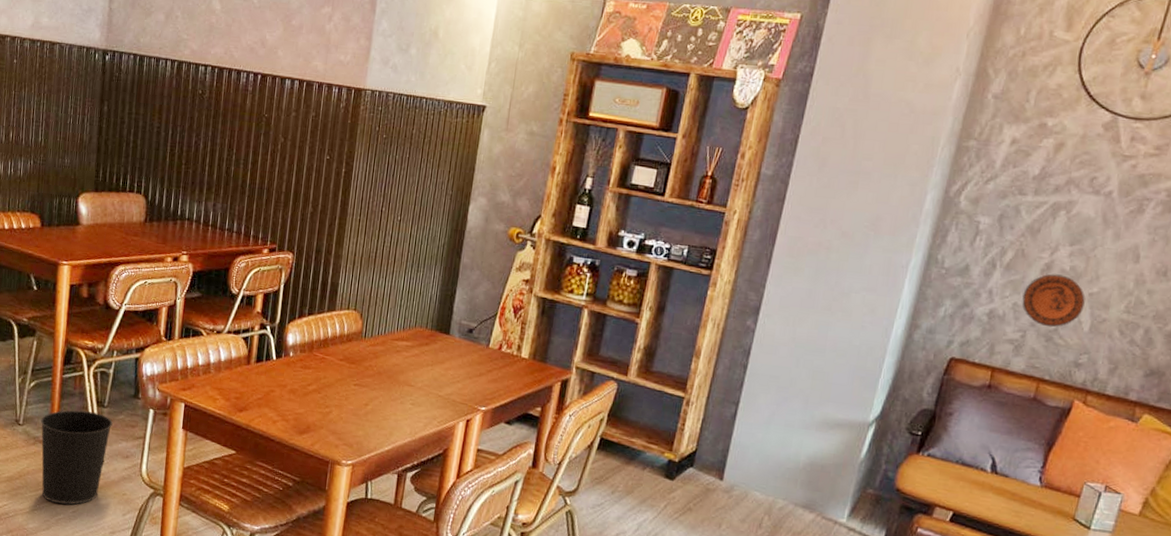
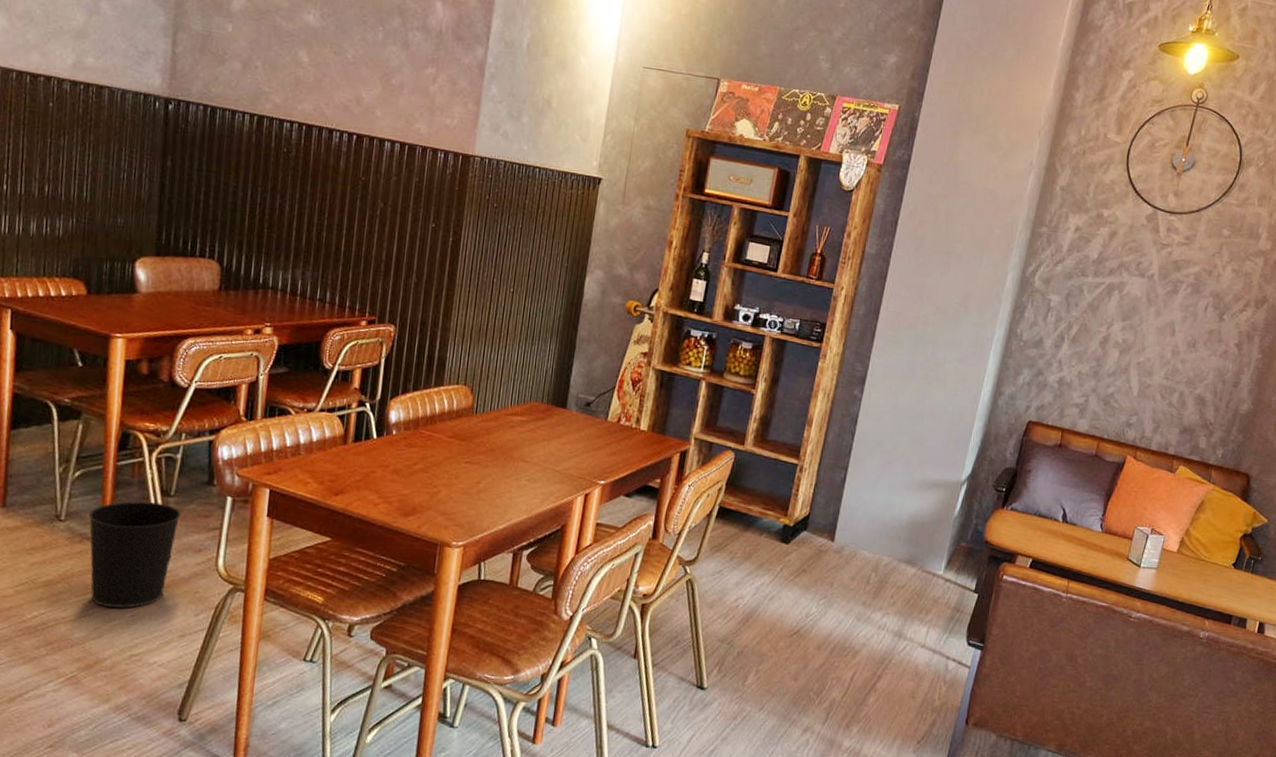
decorative plate: present [1022,274,1085,328] -> none [1085,345,1134,393]

